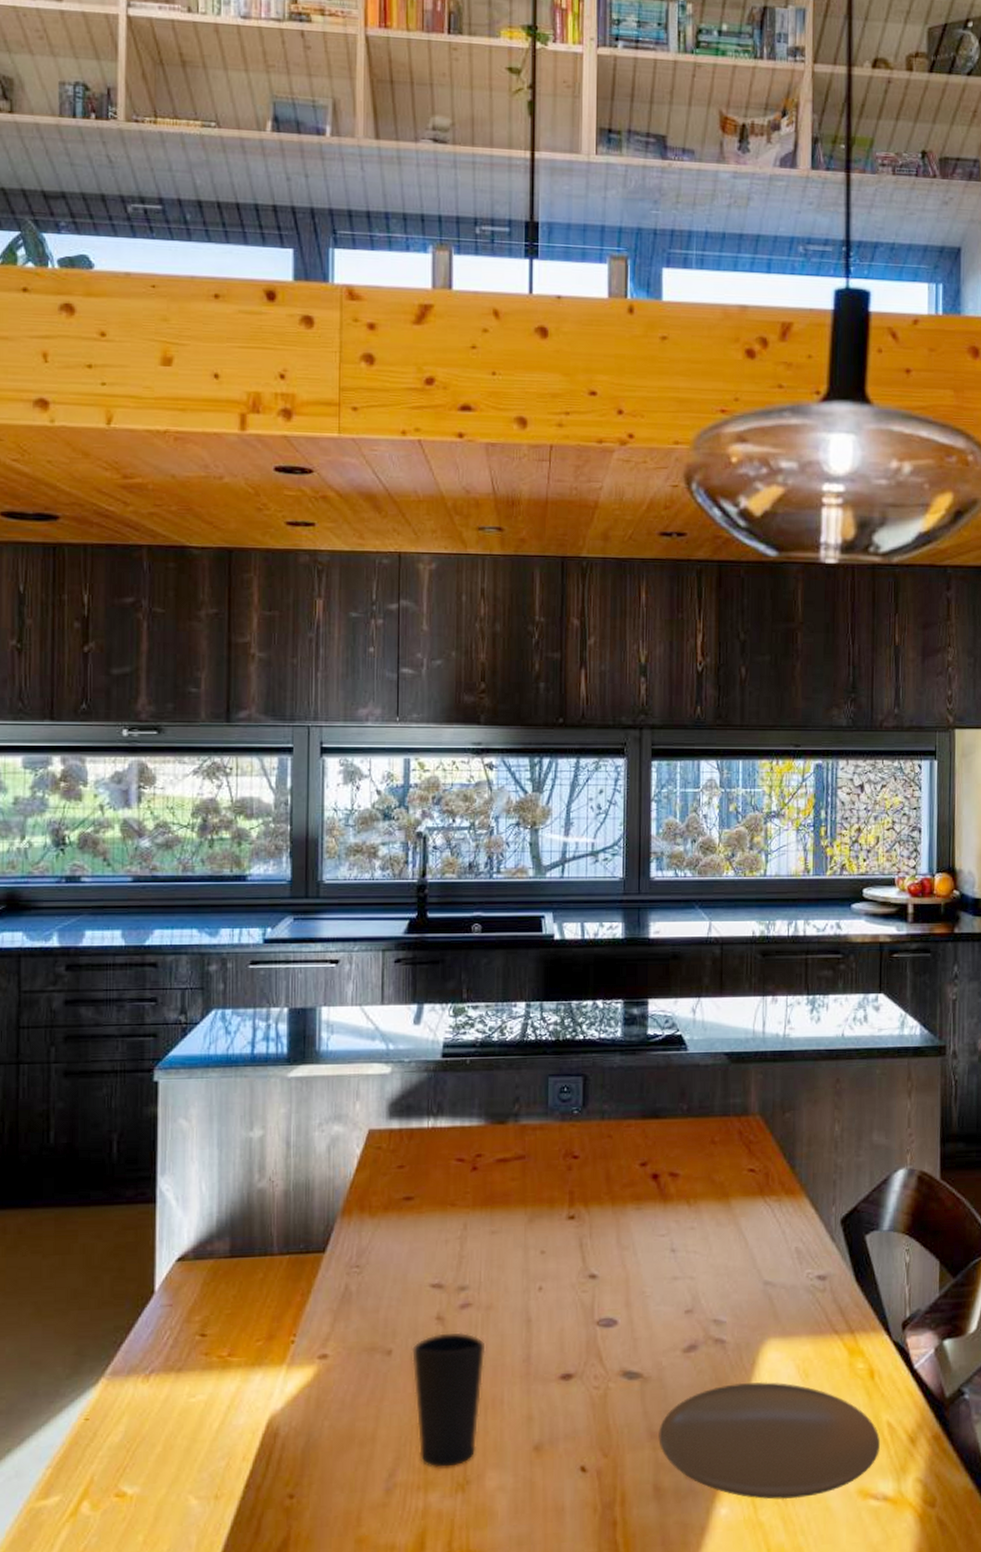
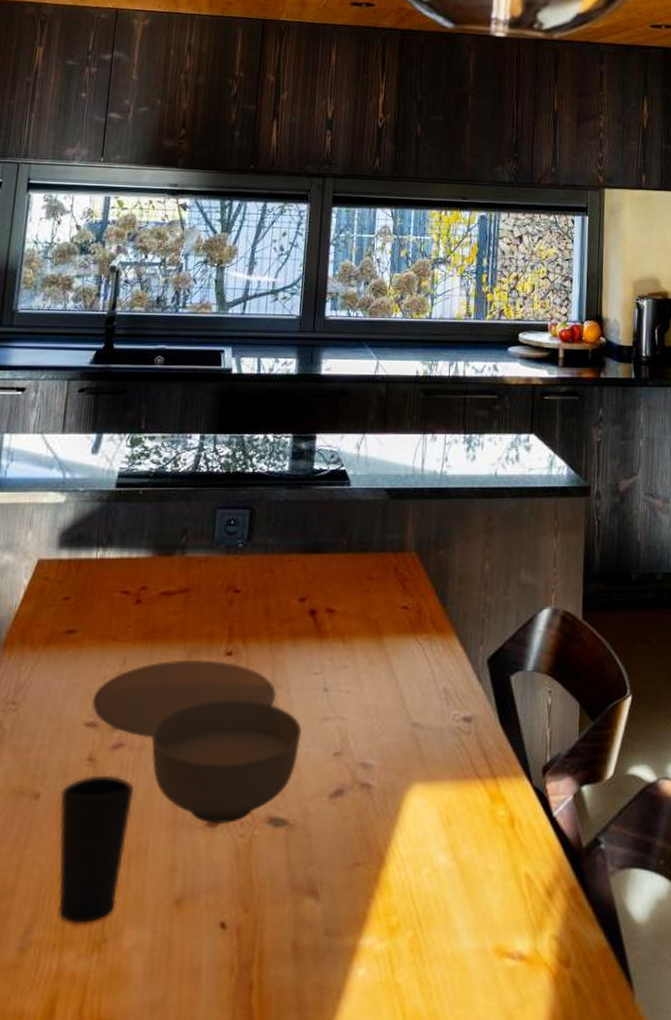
plate: none [436,1223,622,1297] -> present [92,659,276,737]
bowl: none [499,1261,650,1377] -> present [151,699,302,824]
plate: present [658,1381,881,1500] -> none [300,829,519,960]

